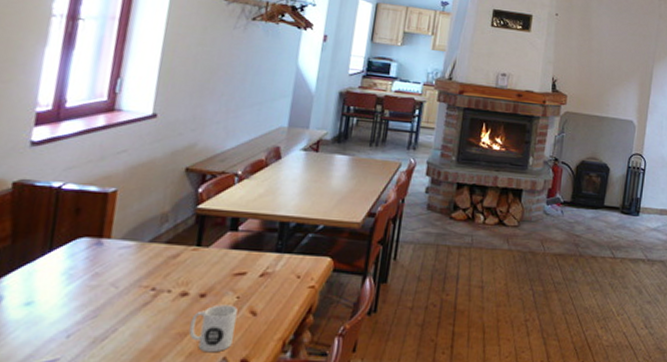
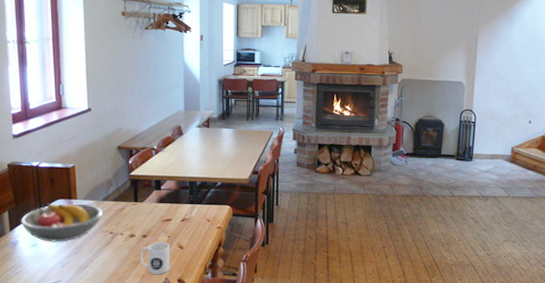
fruit bowl: none [13,242,148,300] -> present [20,203,104,242]

